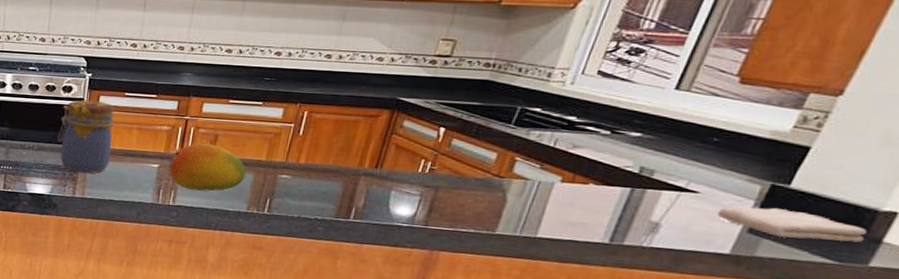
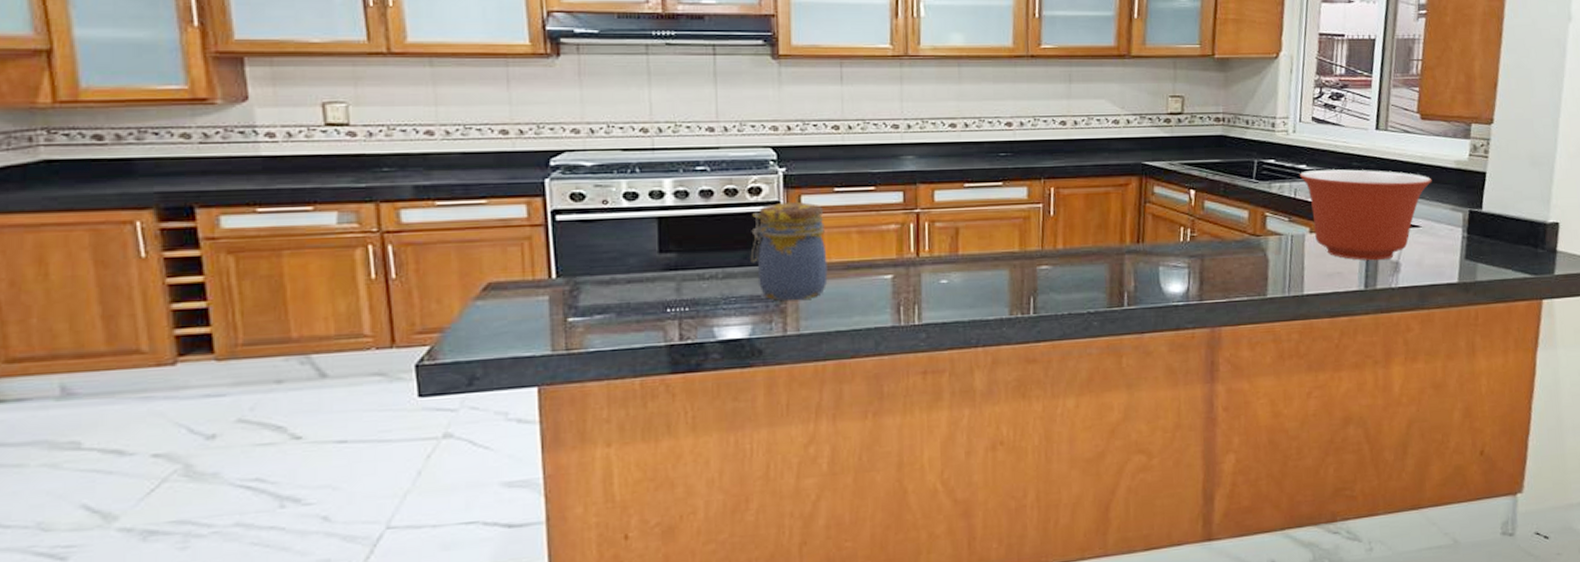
fruit: present [169,143,246,192] -> none [907,239,1000,302]
mixing bowl: none [565,122,732,219] -> present [1299,169,1432,261]
washcloth: present [717,206,867,243] -> none [1439,232,1545,259]

